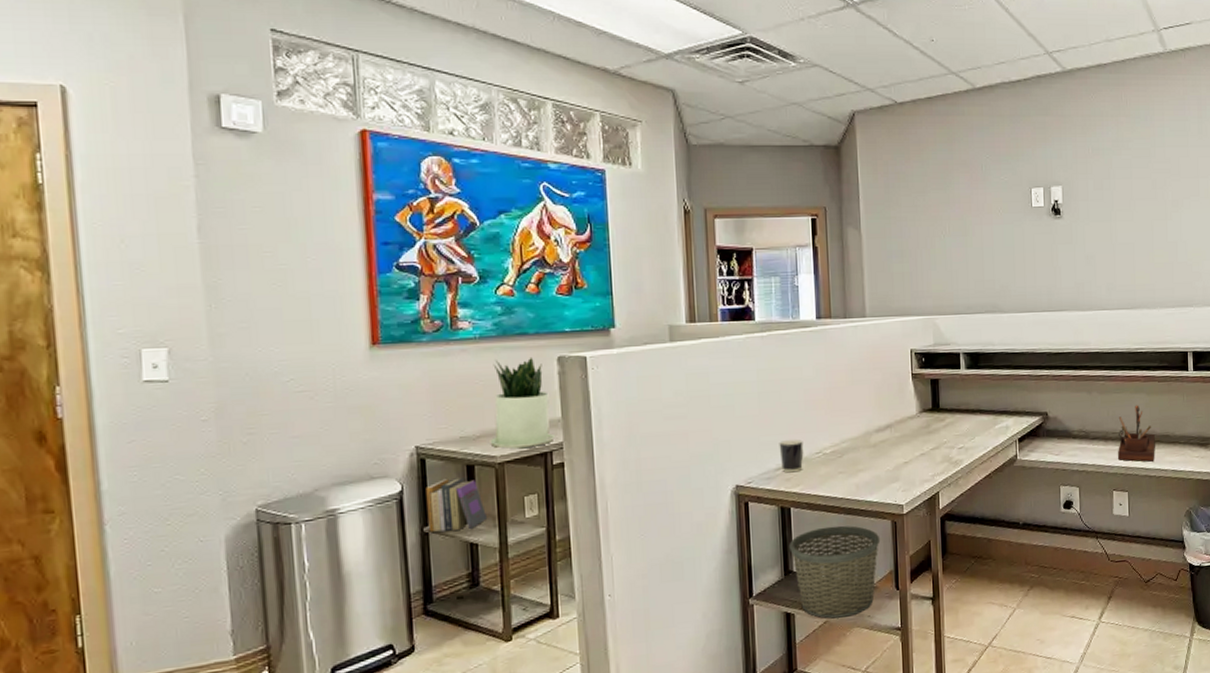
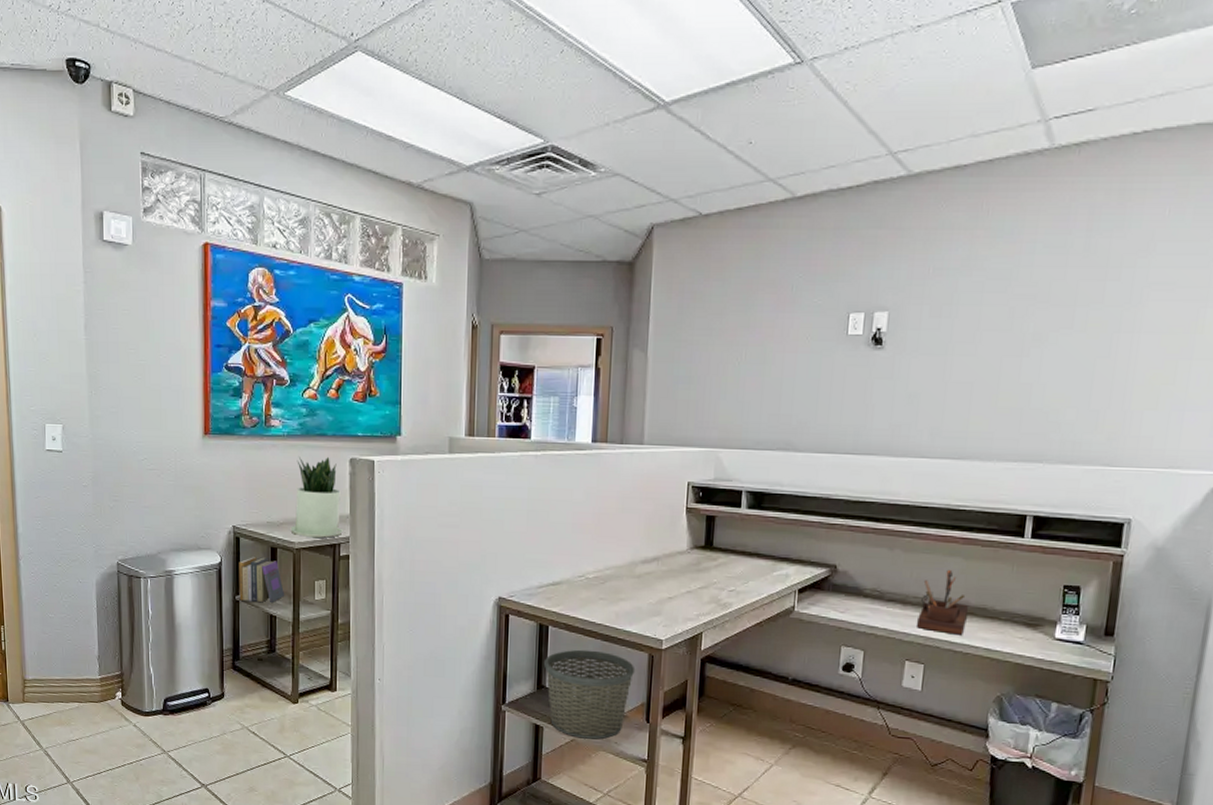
mug: present [779,439,804,473] -> none [543,559,567,593]

